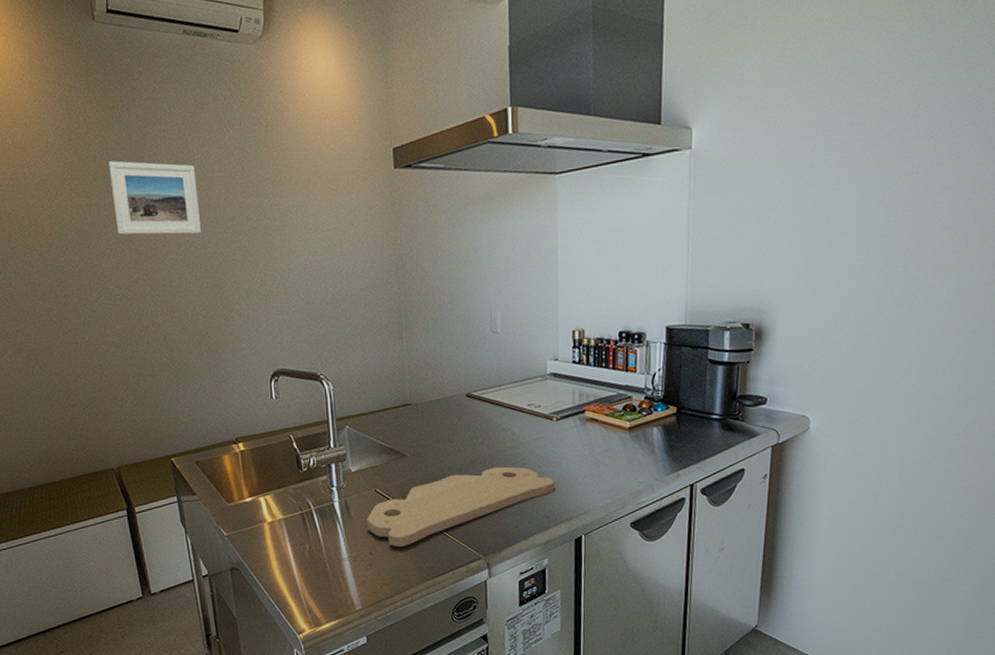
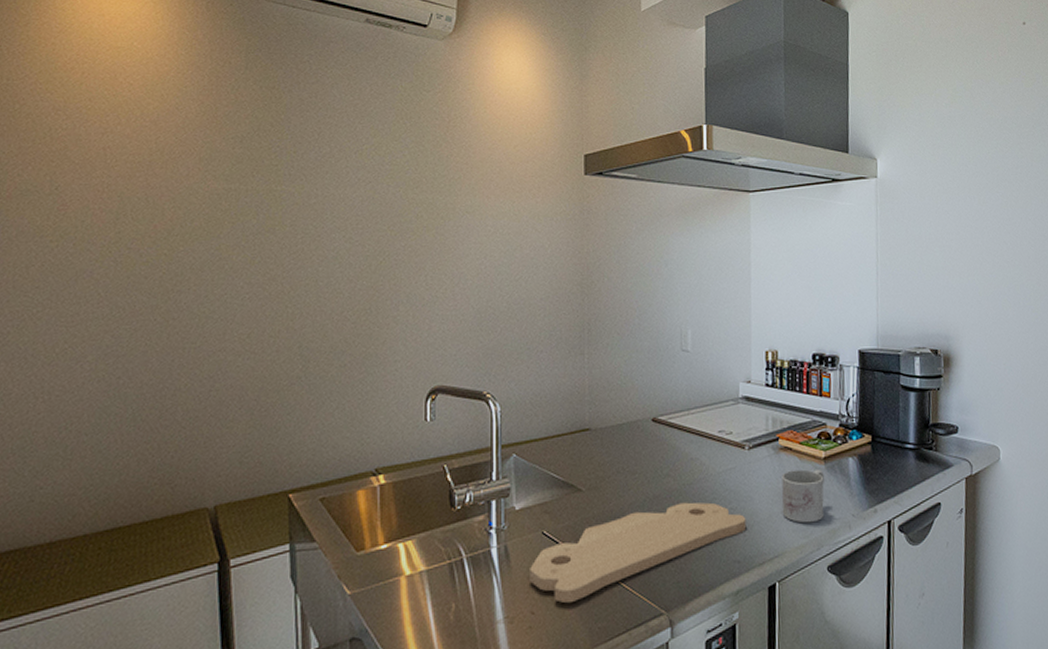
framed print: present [108,161,202,235] -> none [257,144,362,229]
mug: none [588,438,629,486] -> present [782,469,824,523]

